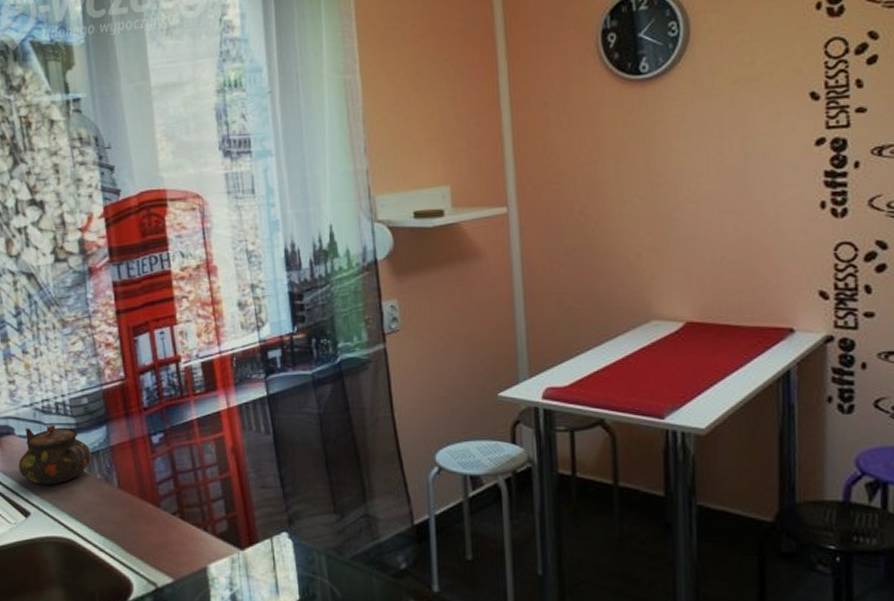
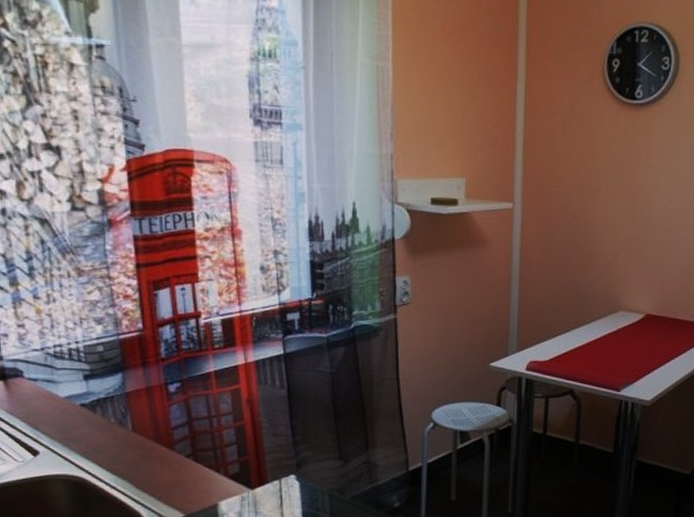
teapot: present [18,425,92,485] -> none [27,369,106,427]

